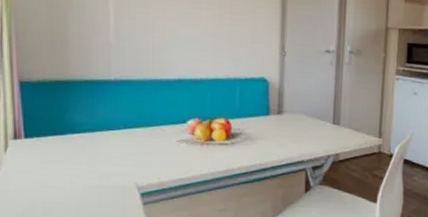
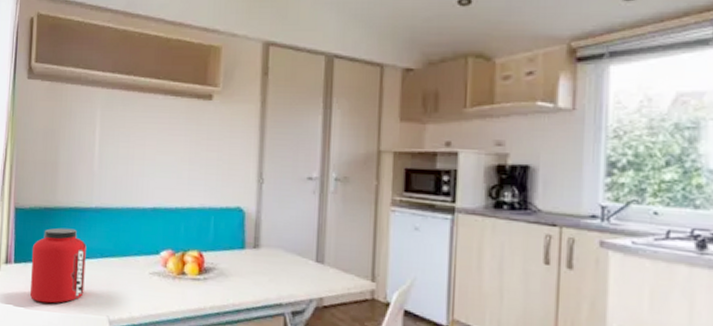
protein powder: none [46,101,108,176] -> present [30,228,86,304]

